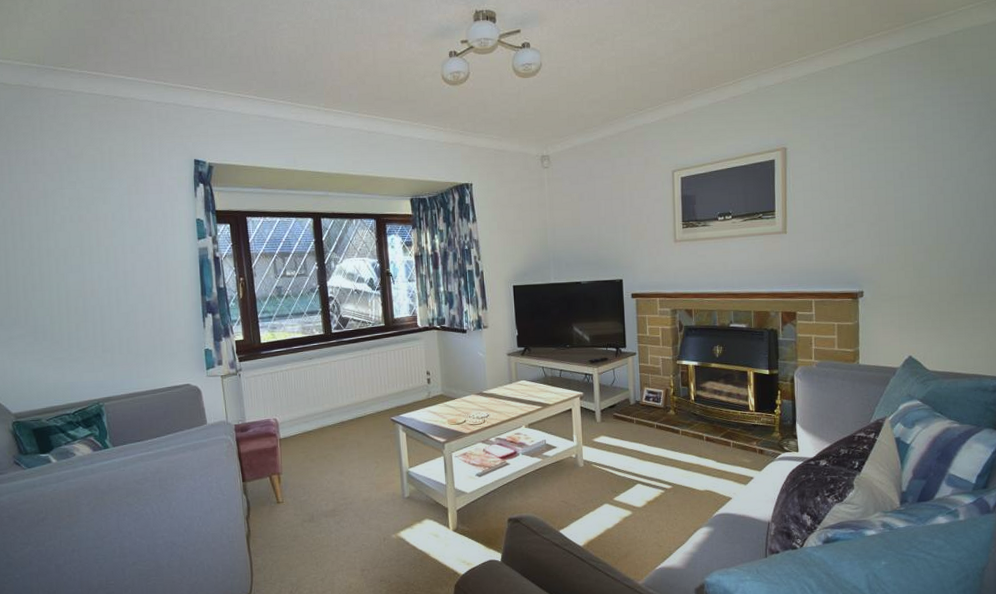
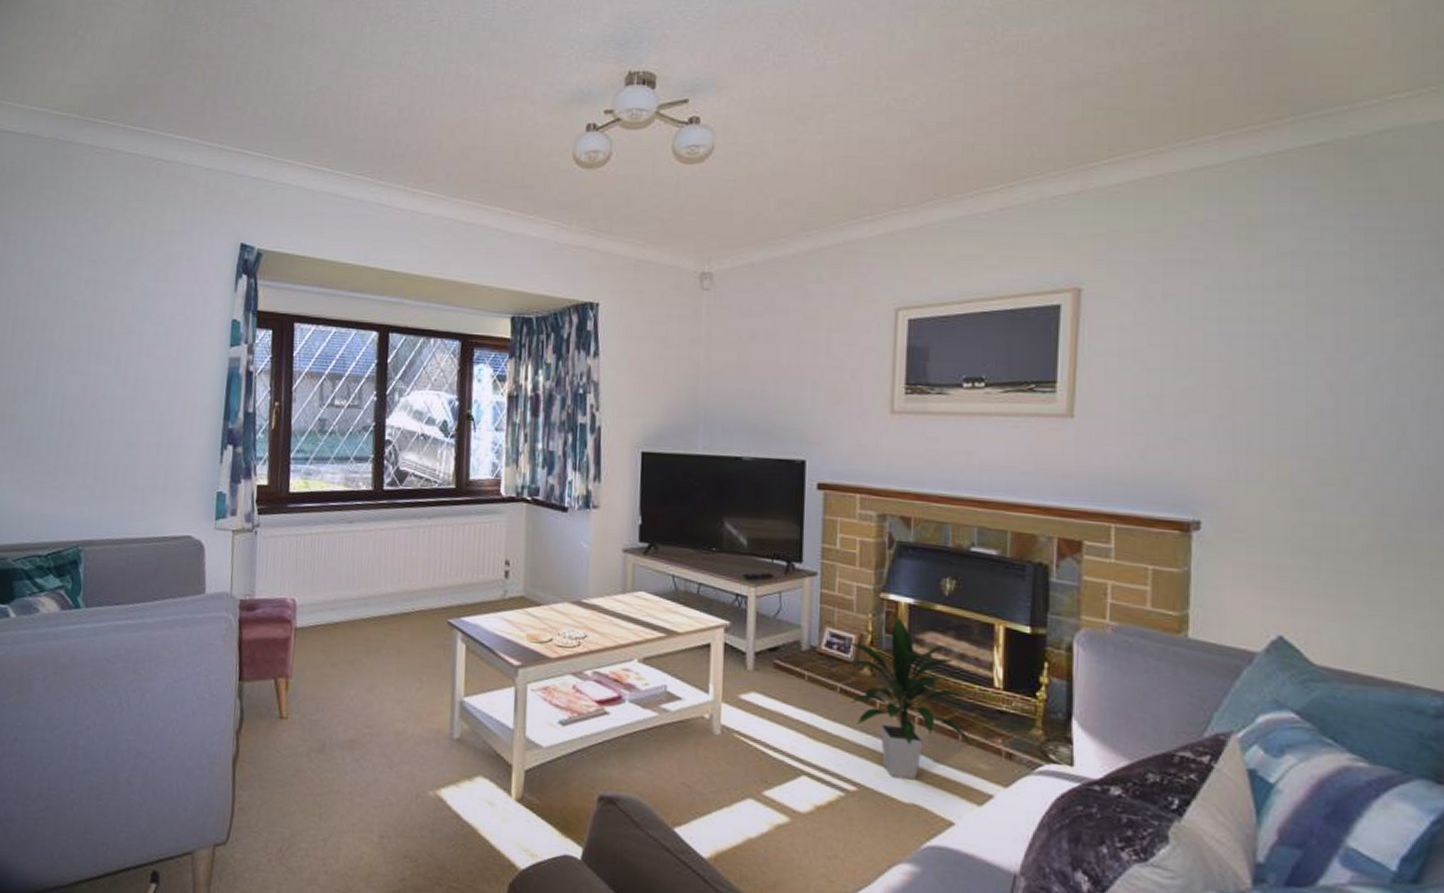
indoor plant: none [657,374,741,476] -> present [844,616,975,780]

